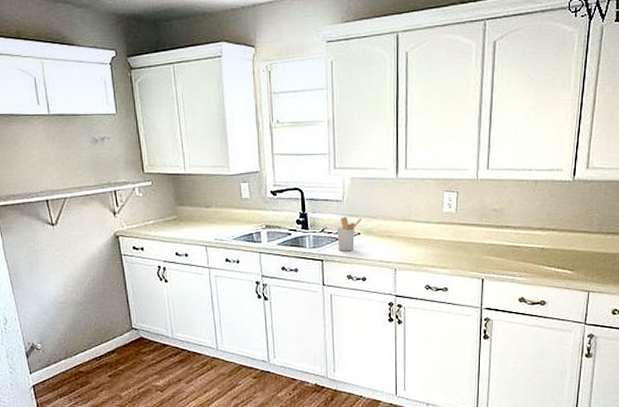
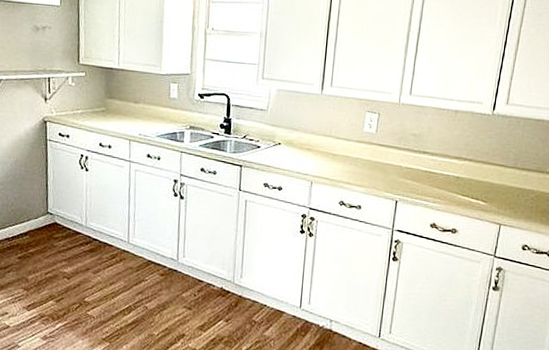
utensil holder: present [336,216,361,251] -> none [257,125,283,160]

